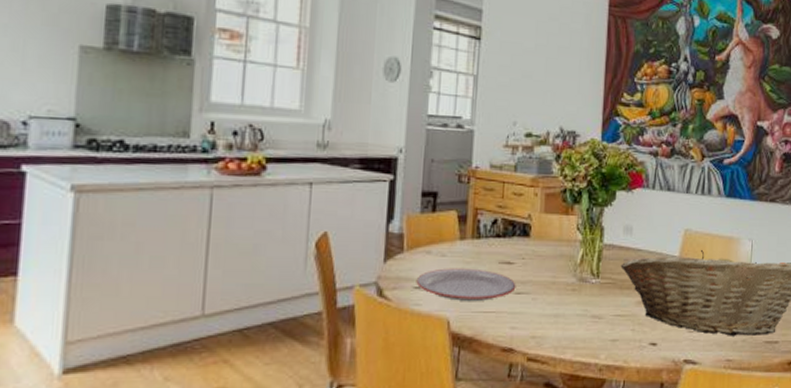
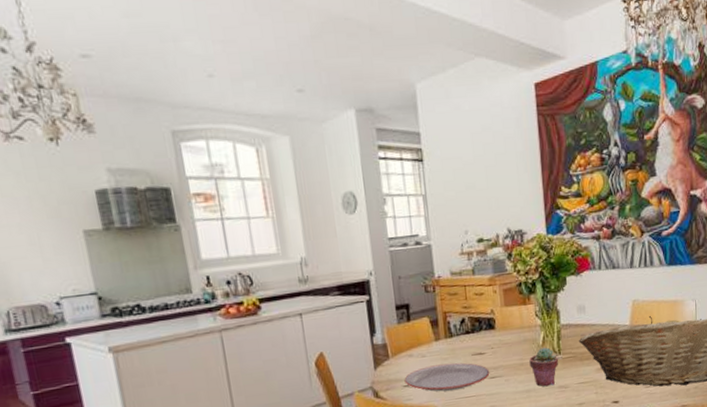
potted succulent: none [562,268,596,314] -> present [529,347,559,387]

